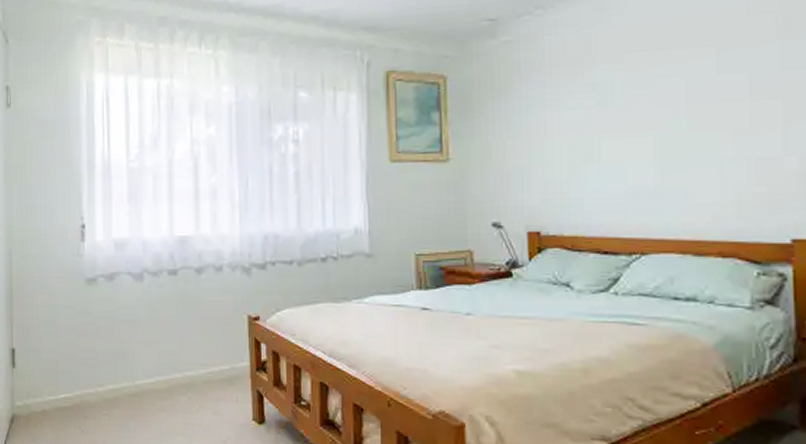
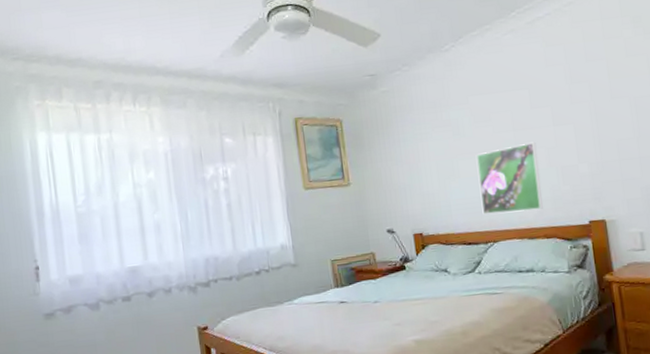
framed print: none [627,120,721,217] -> present [477,142,543,215]

